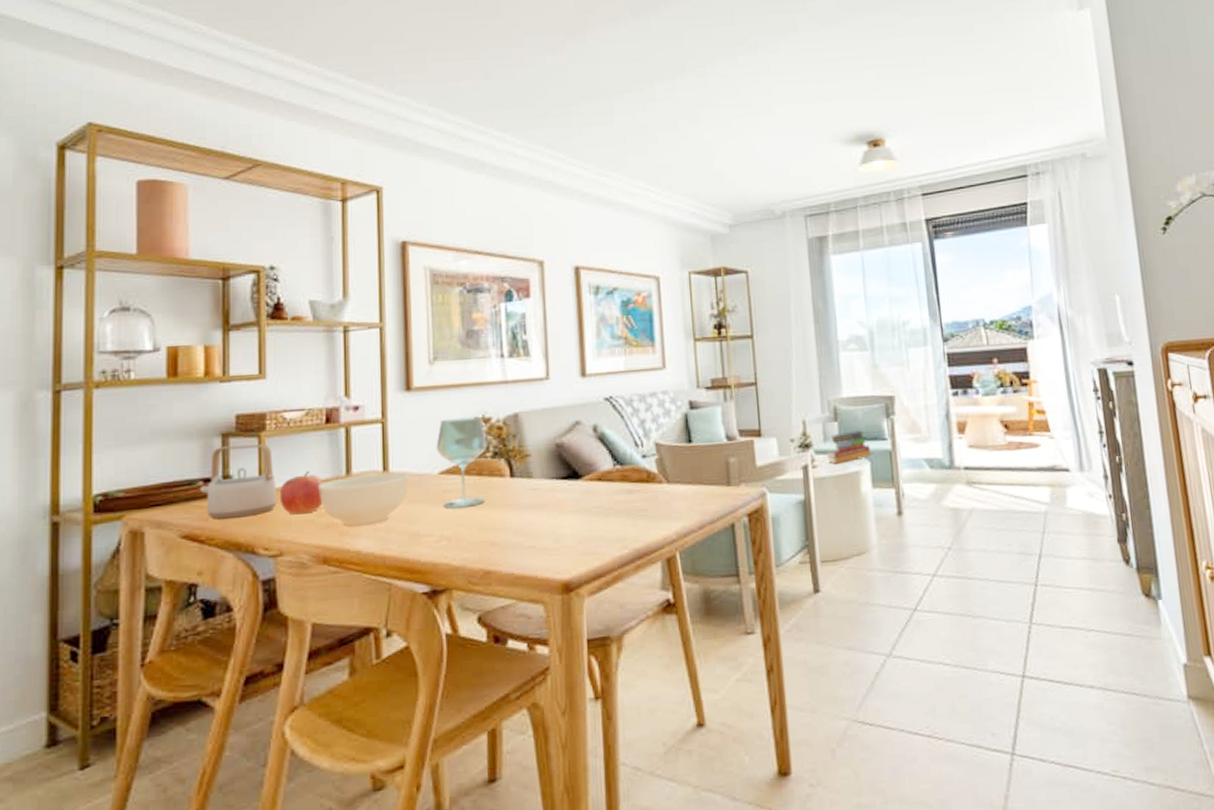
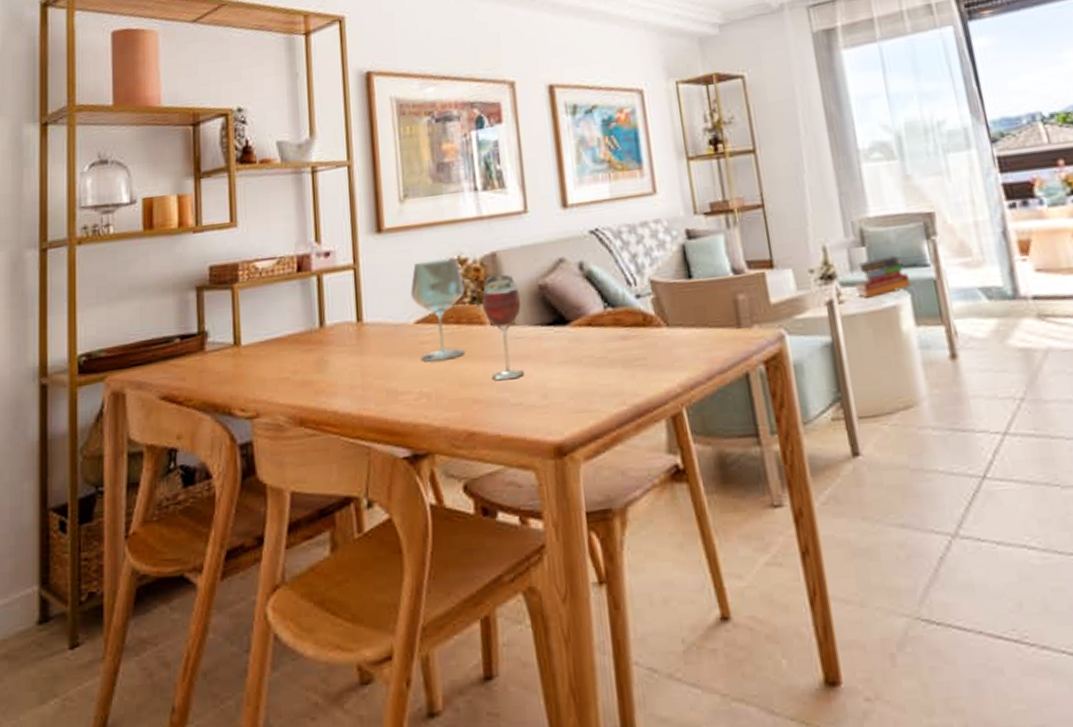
teapot: present [200,443,278,520] -> none [177,296,253,379]
fruit: present [279,470,324,515] -> none [253,323,298,372]
bowl: present [318,472,408,527] -> none [292,323,384,384]
wineglass: none [503,433,539,527] -> present [482,274,525,381]

